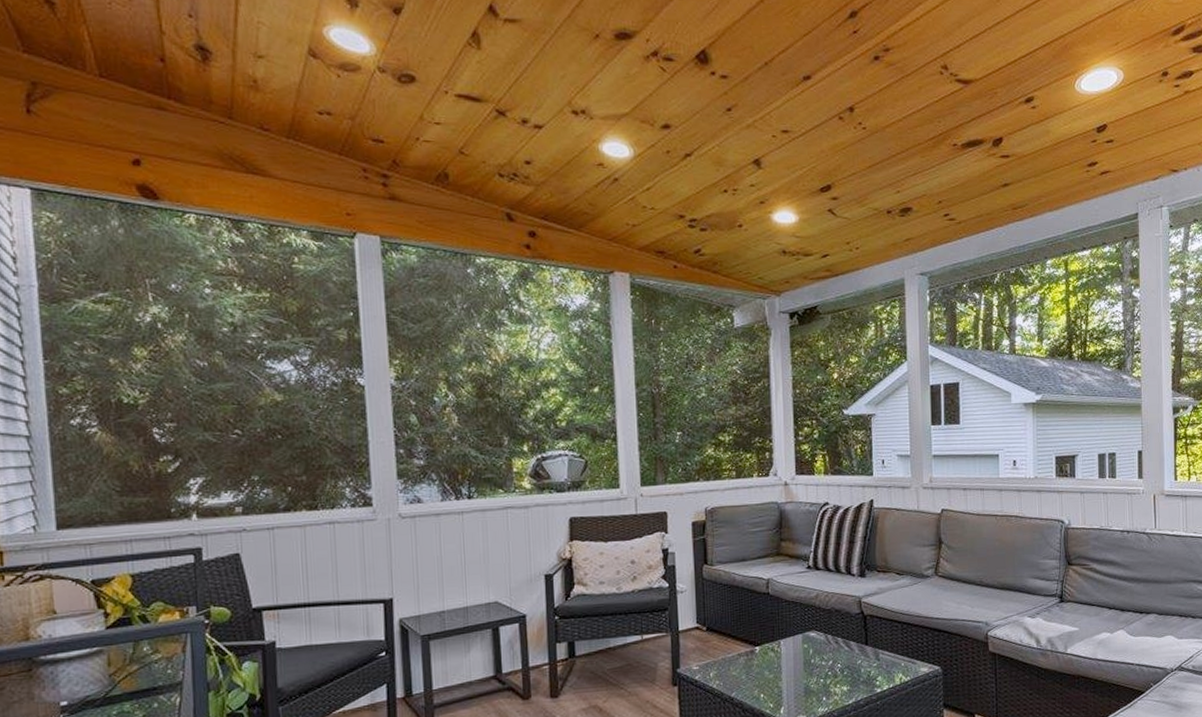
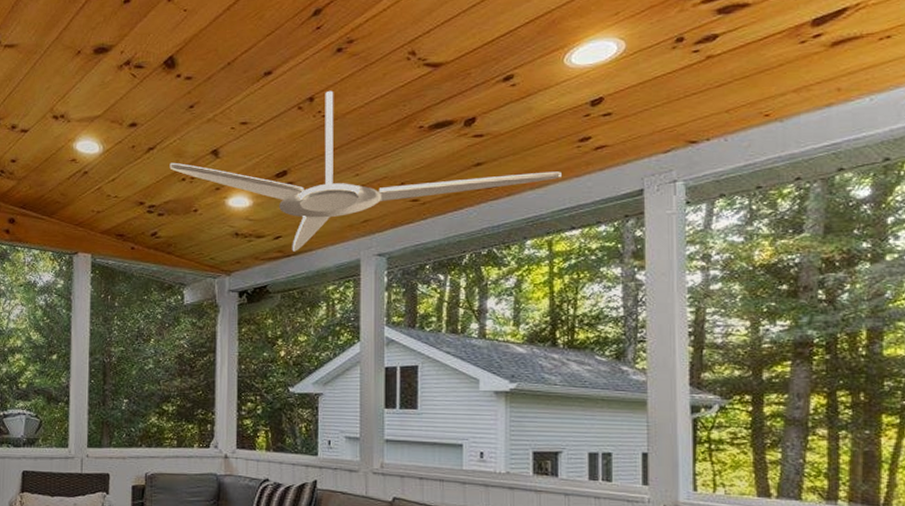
ceiling fan: none [709,101,1074,271] -> present [169,90,562,252]

